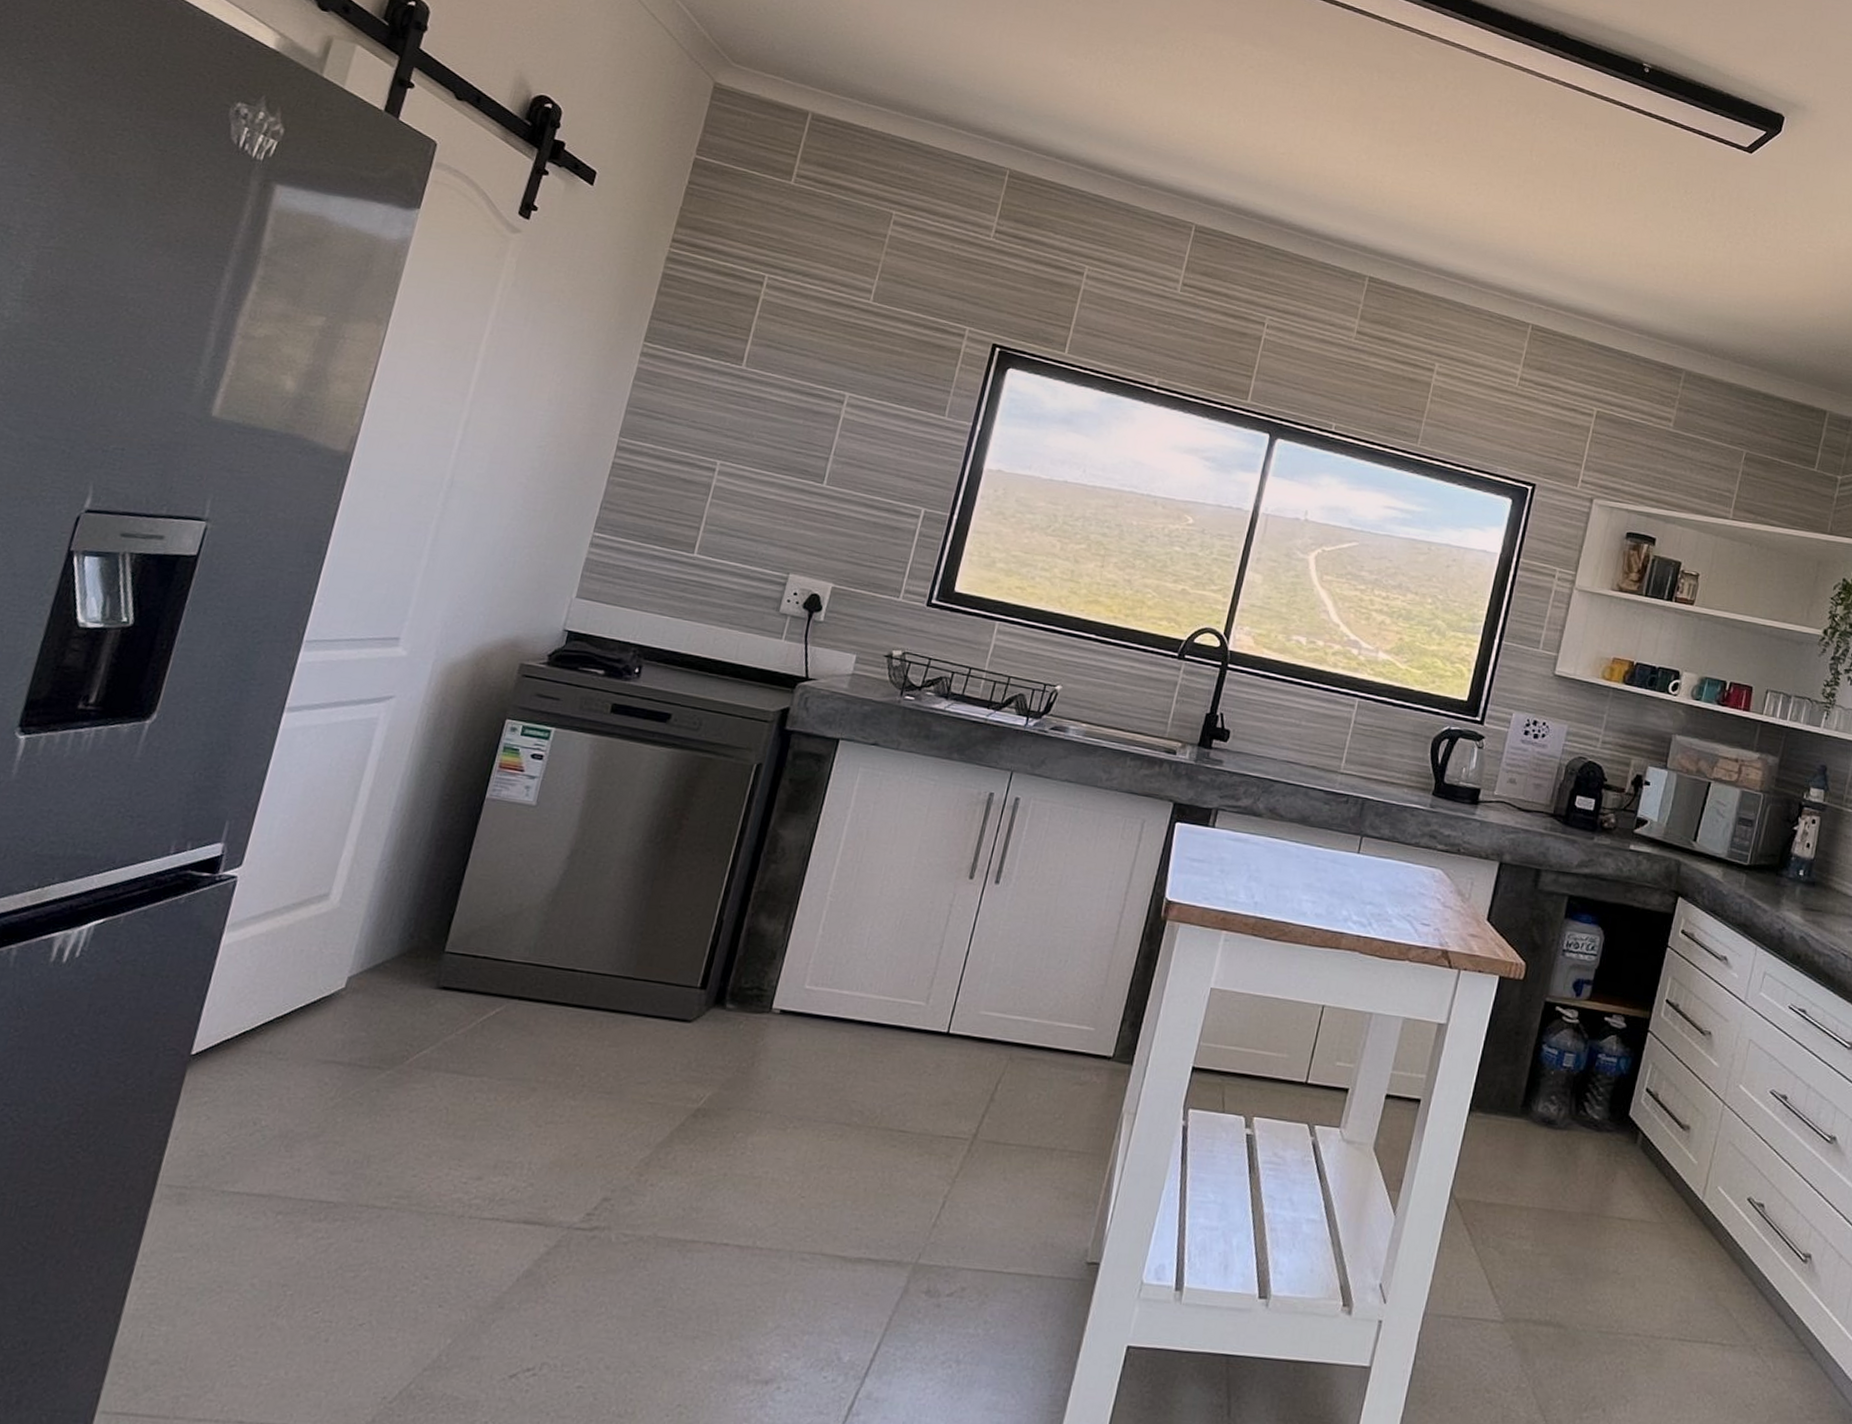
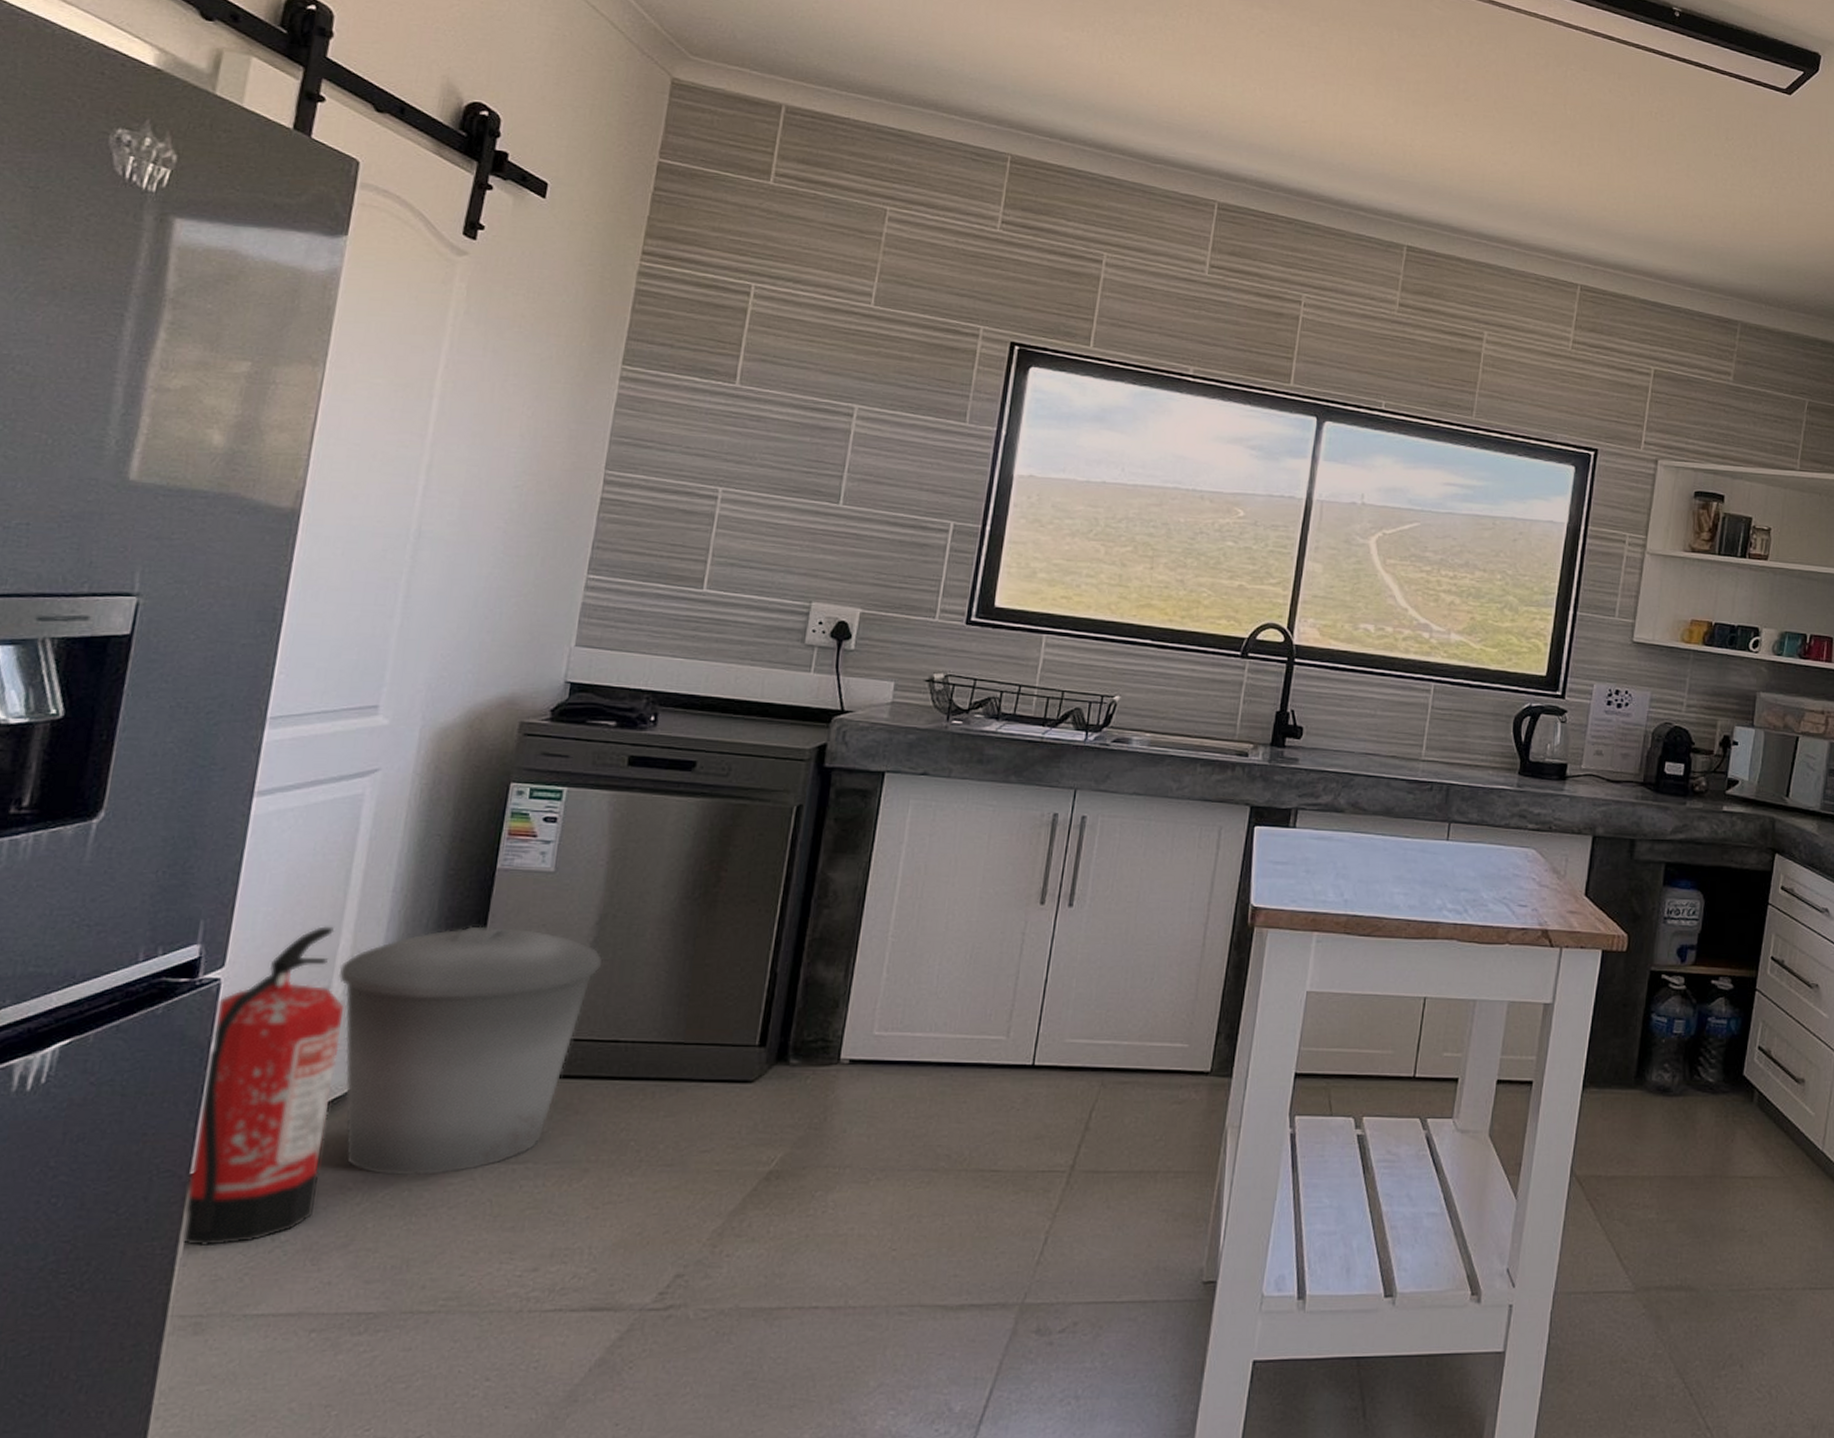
fire extinguisher: none [177,836,342,1124] -> present [182,926,346,1247]
trash can: none [325,849,570,1079] -> present [338,926,603,1176]

